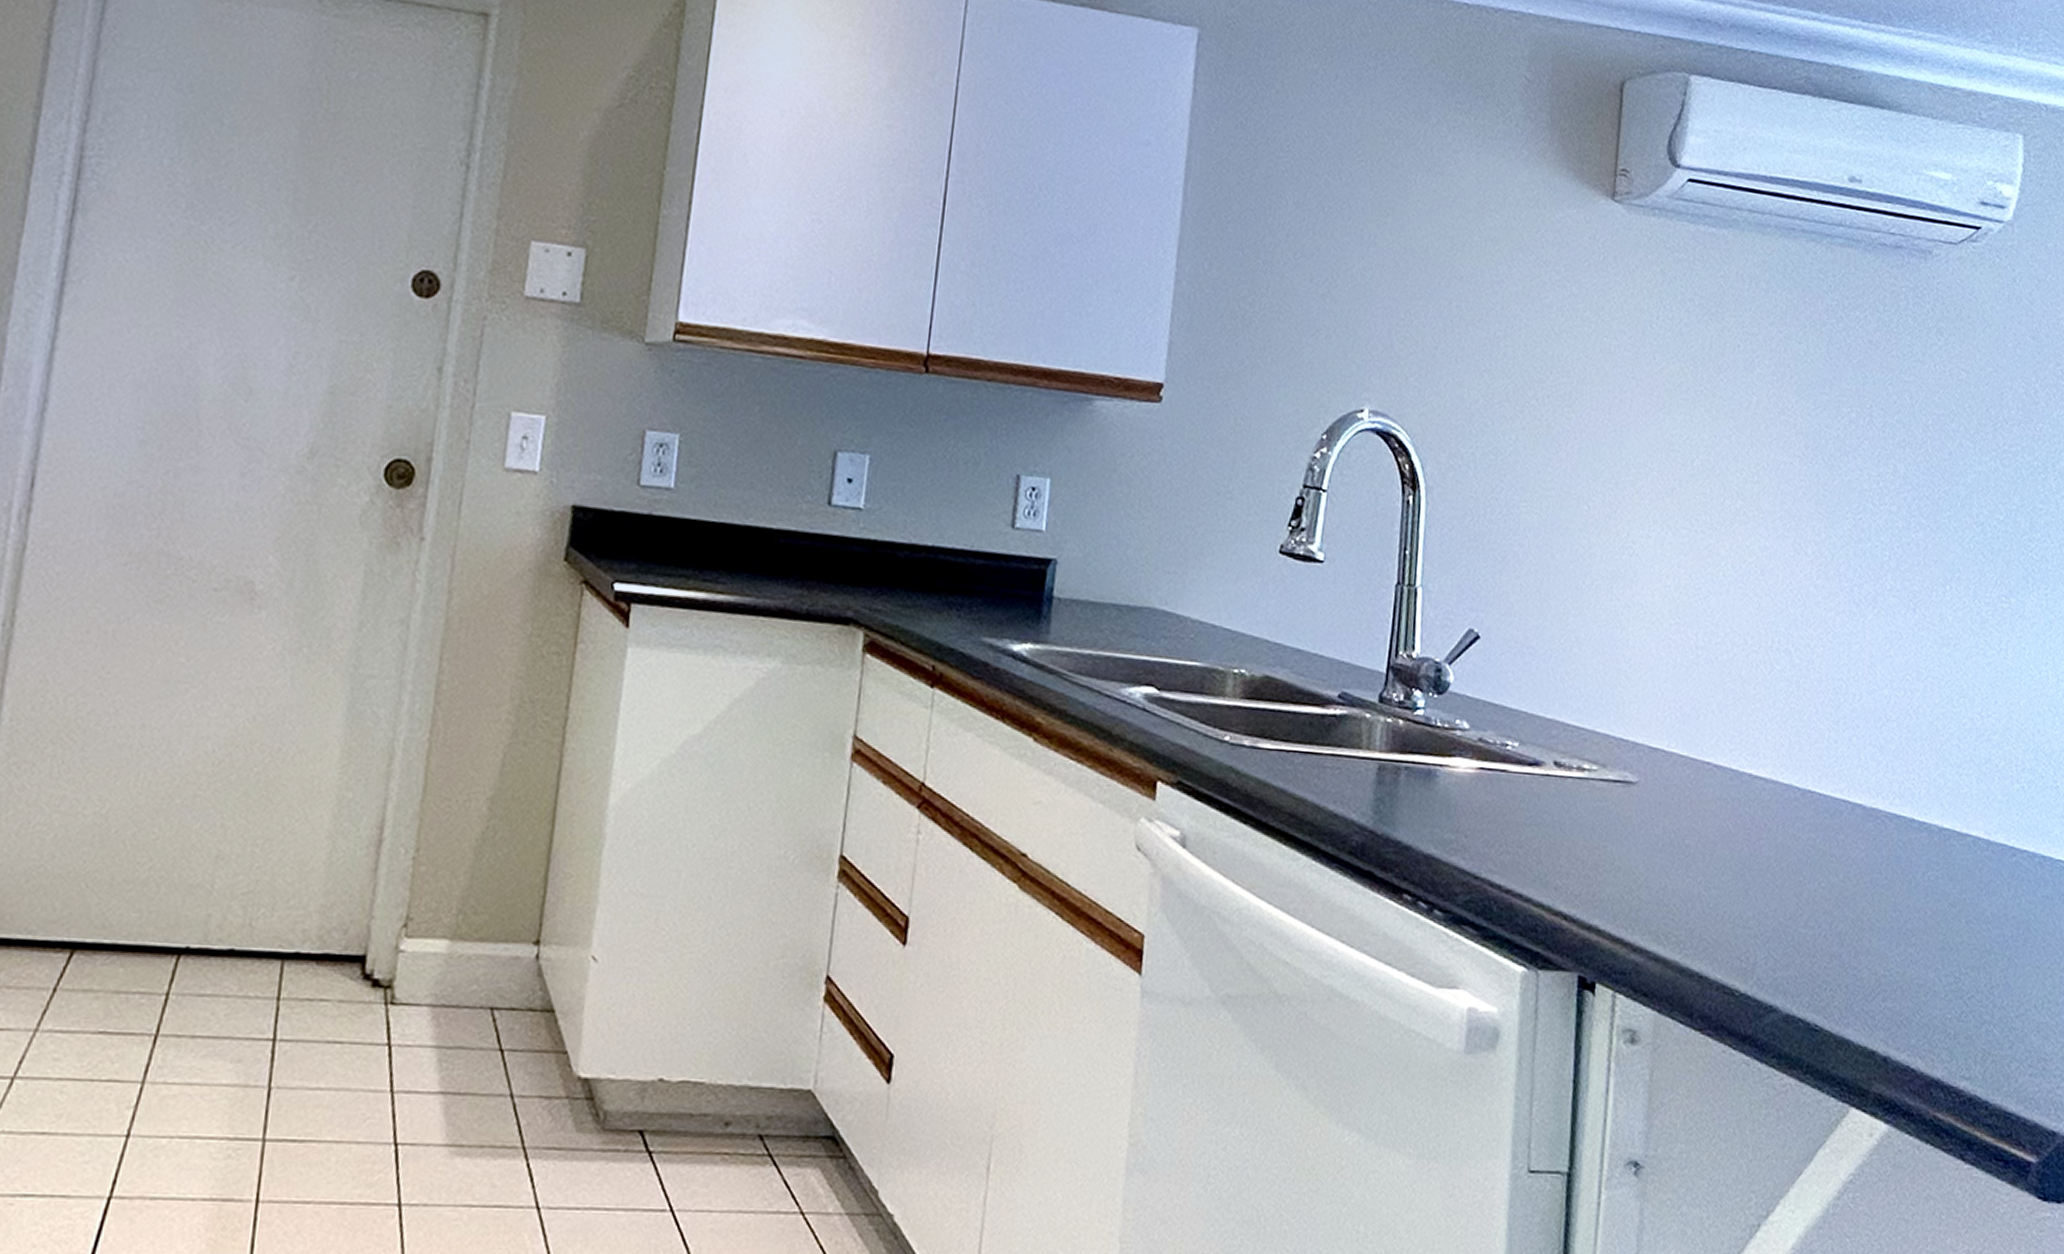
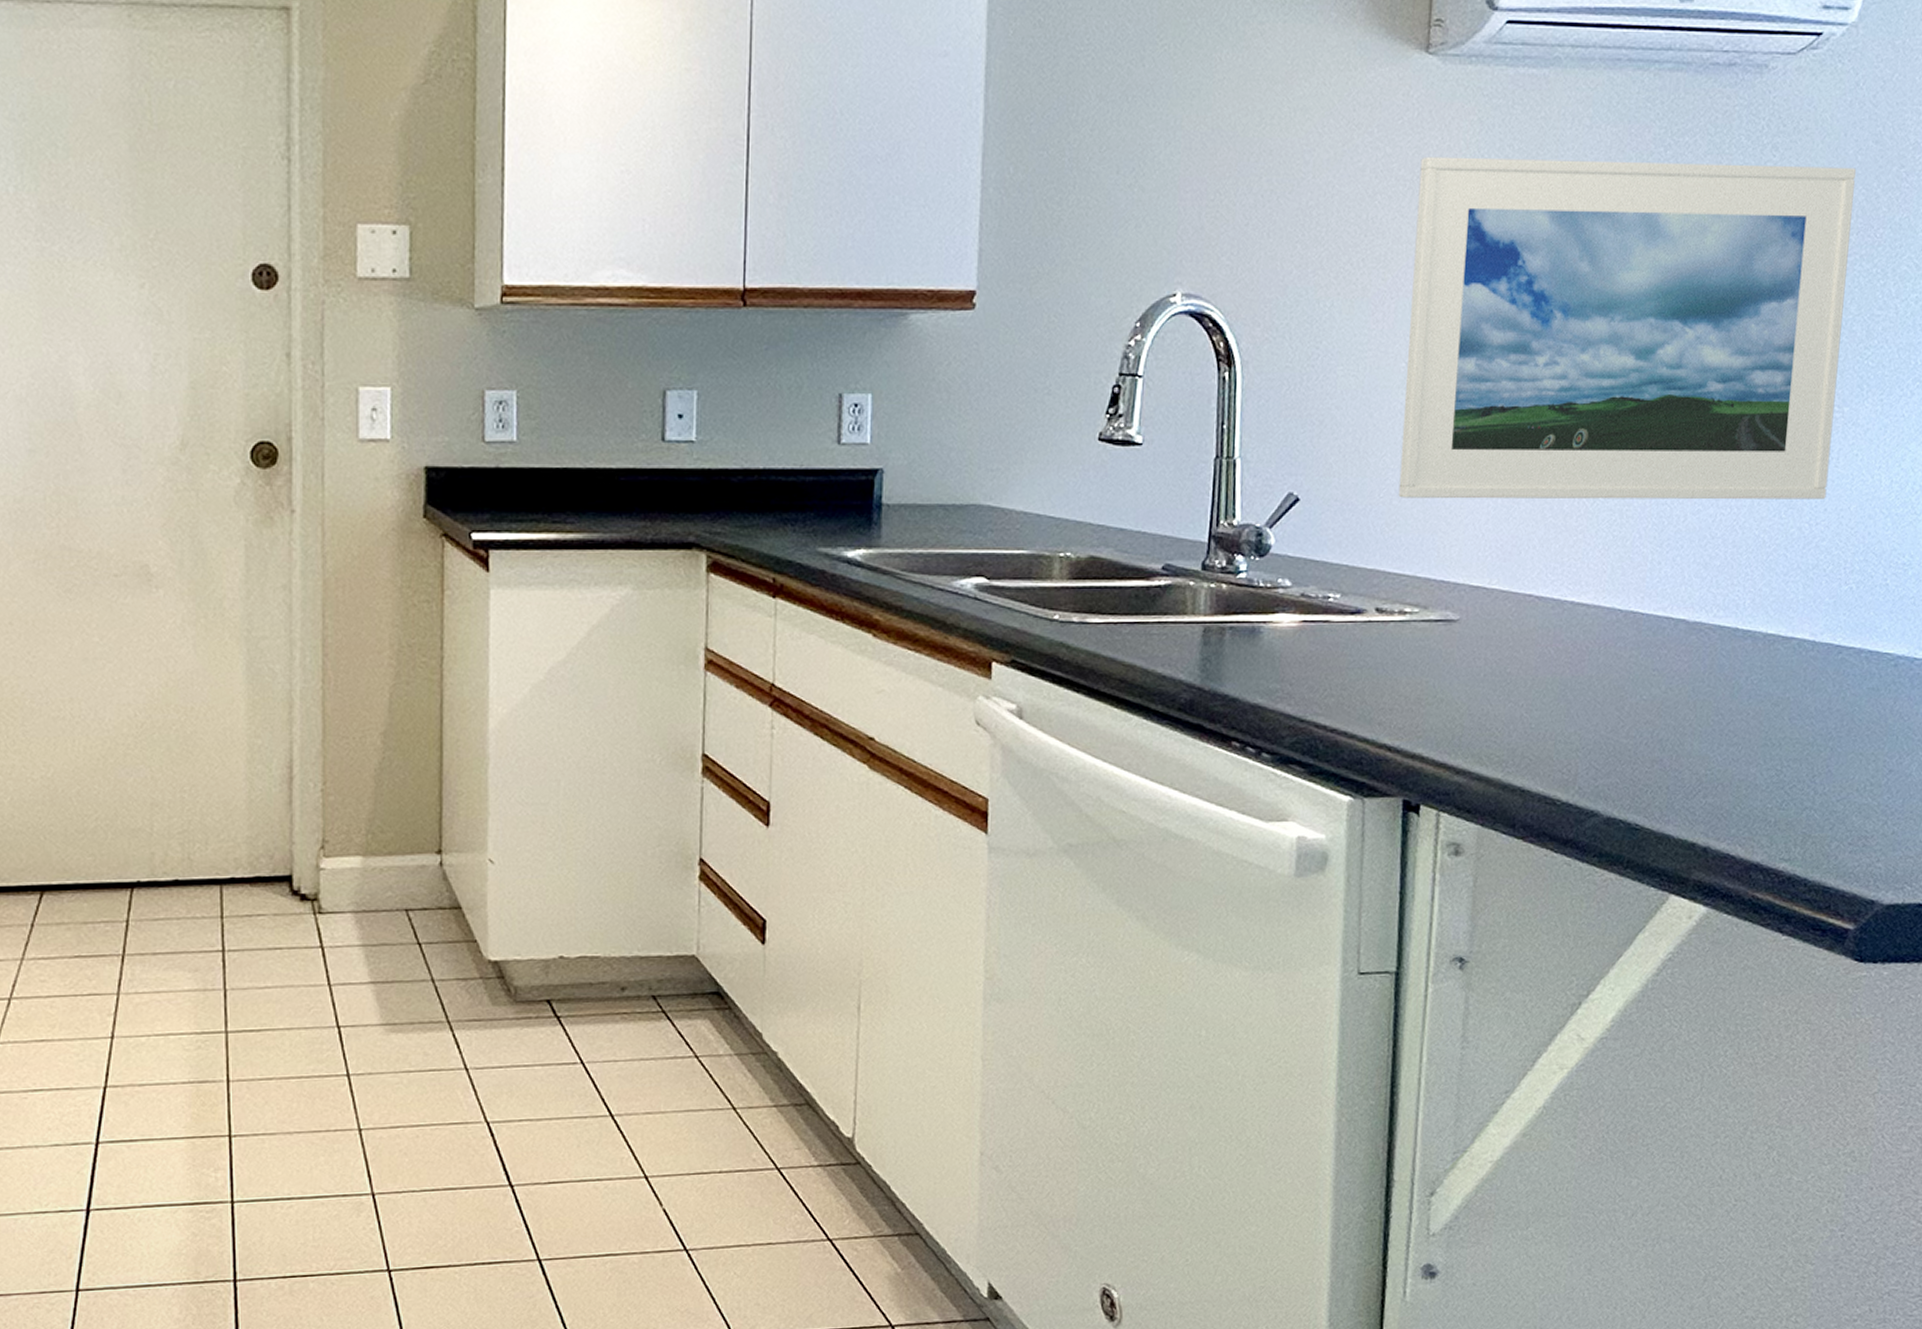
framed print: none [1578,301,2015,691] -> present [1398,156,1856,500]

